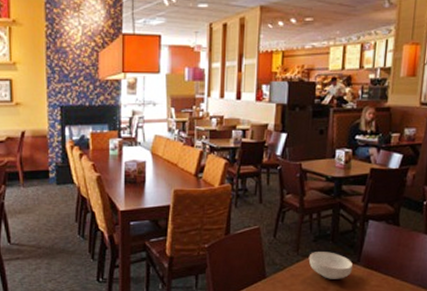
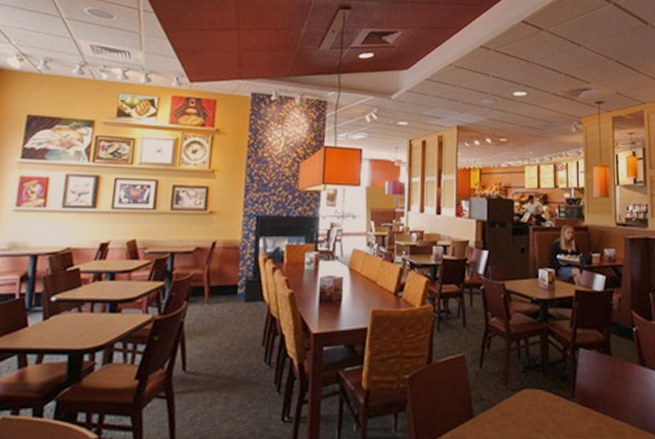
cereal bowl: present [308,252,354,279] -> none [519,385,568,419]

